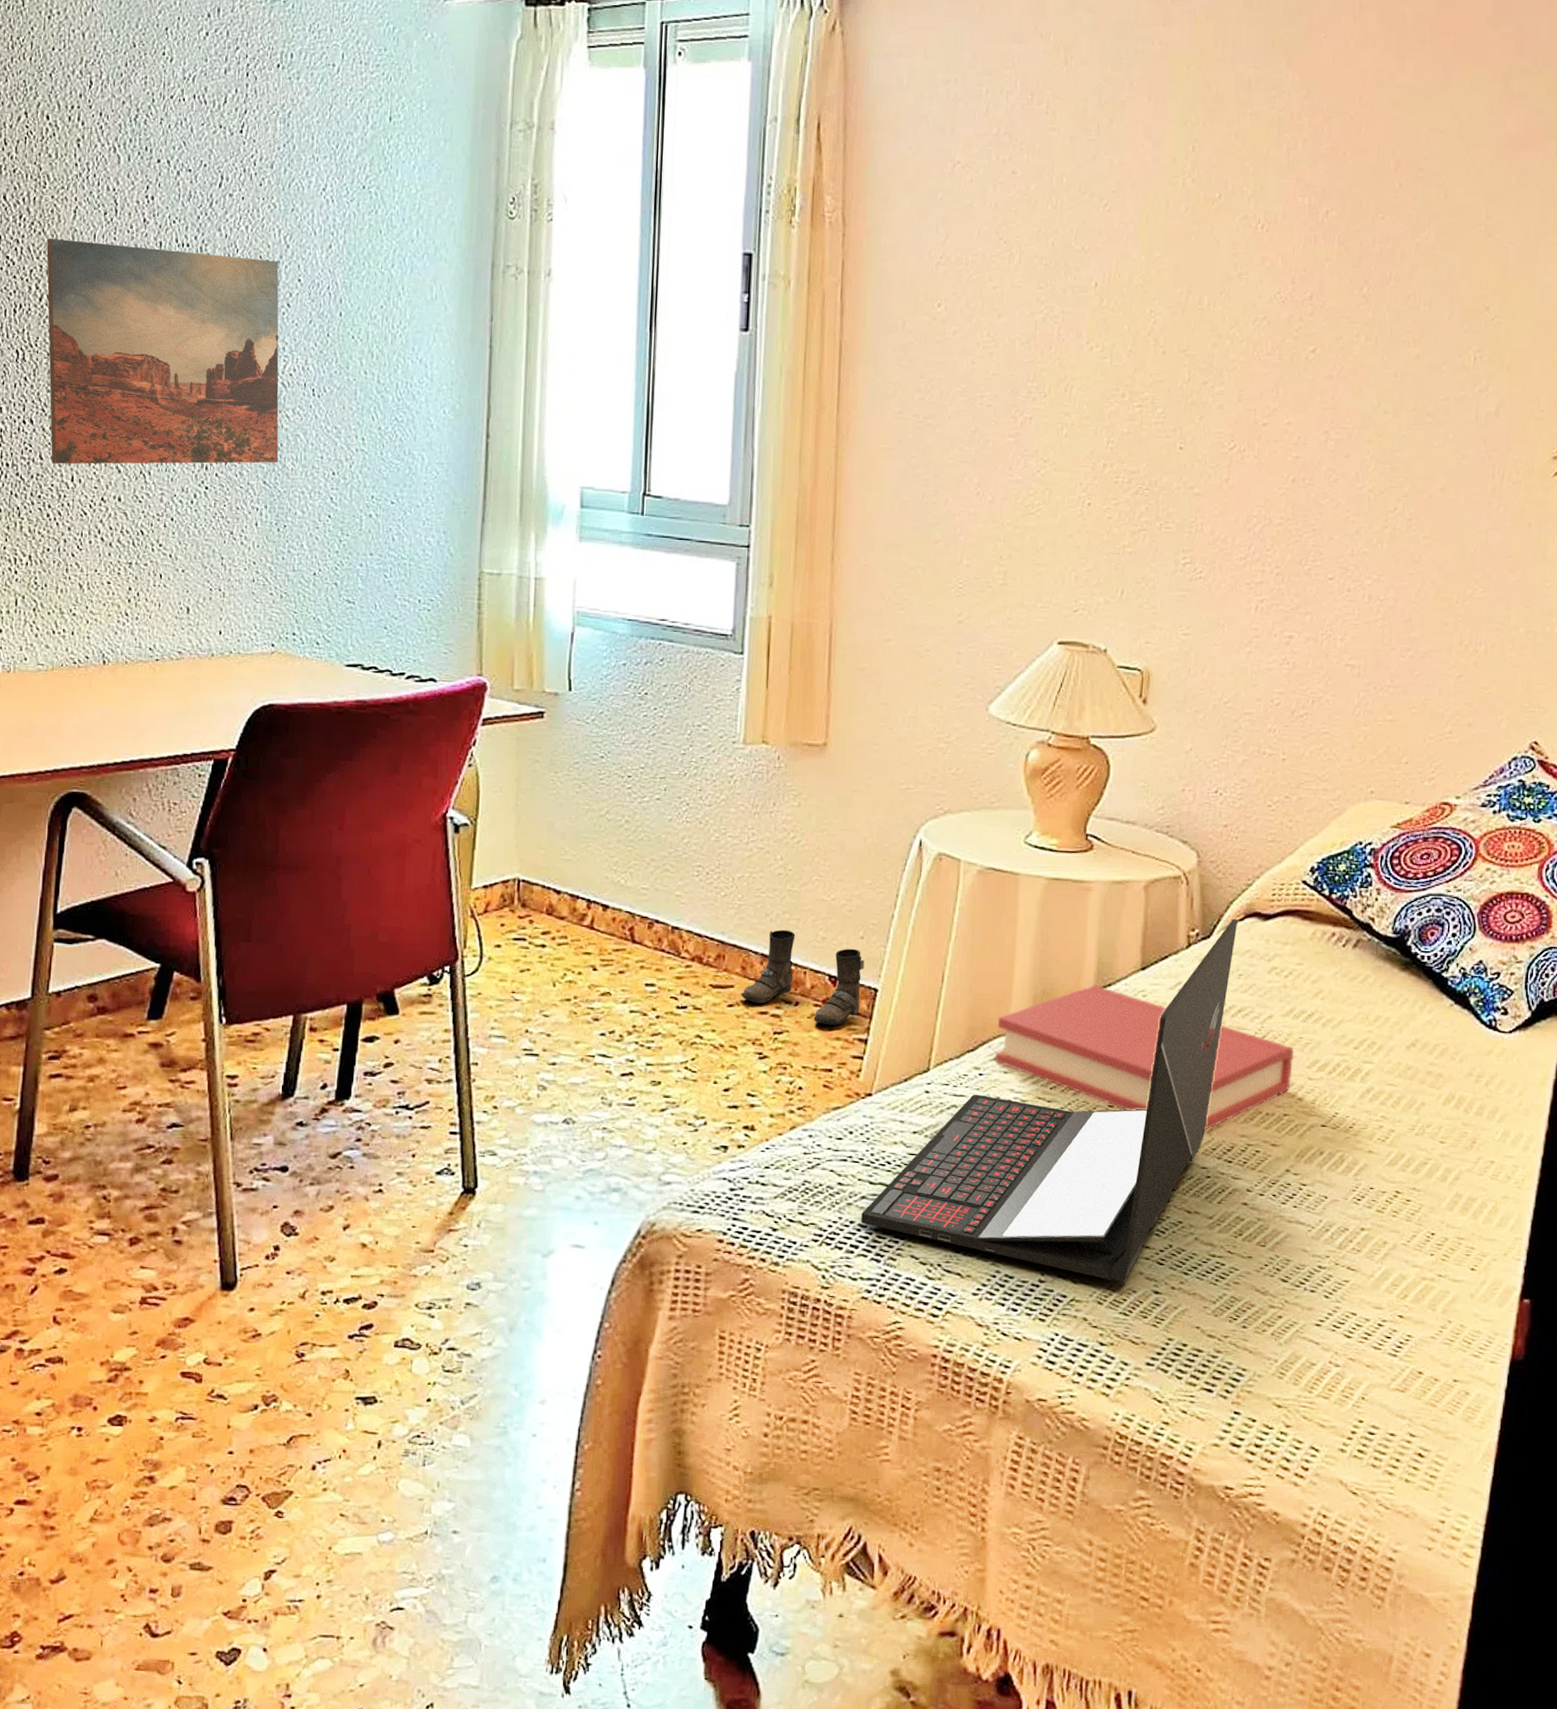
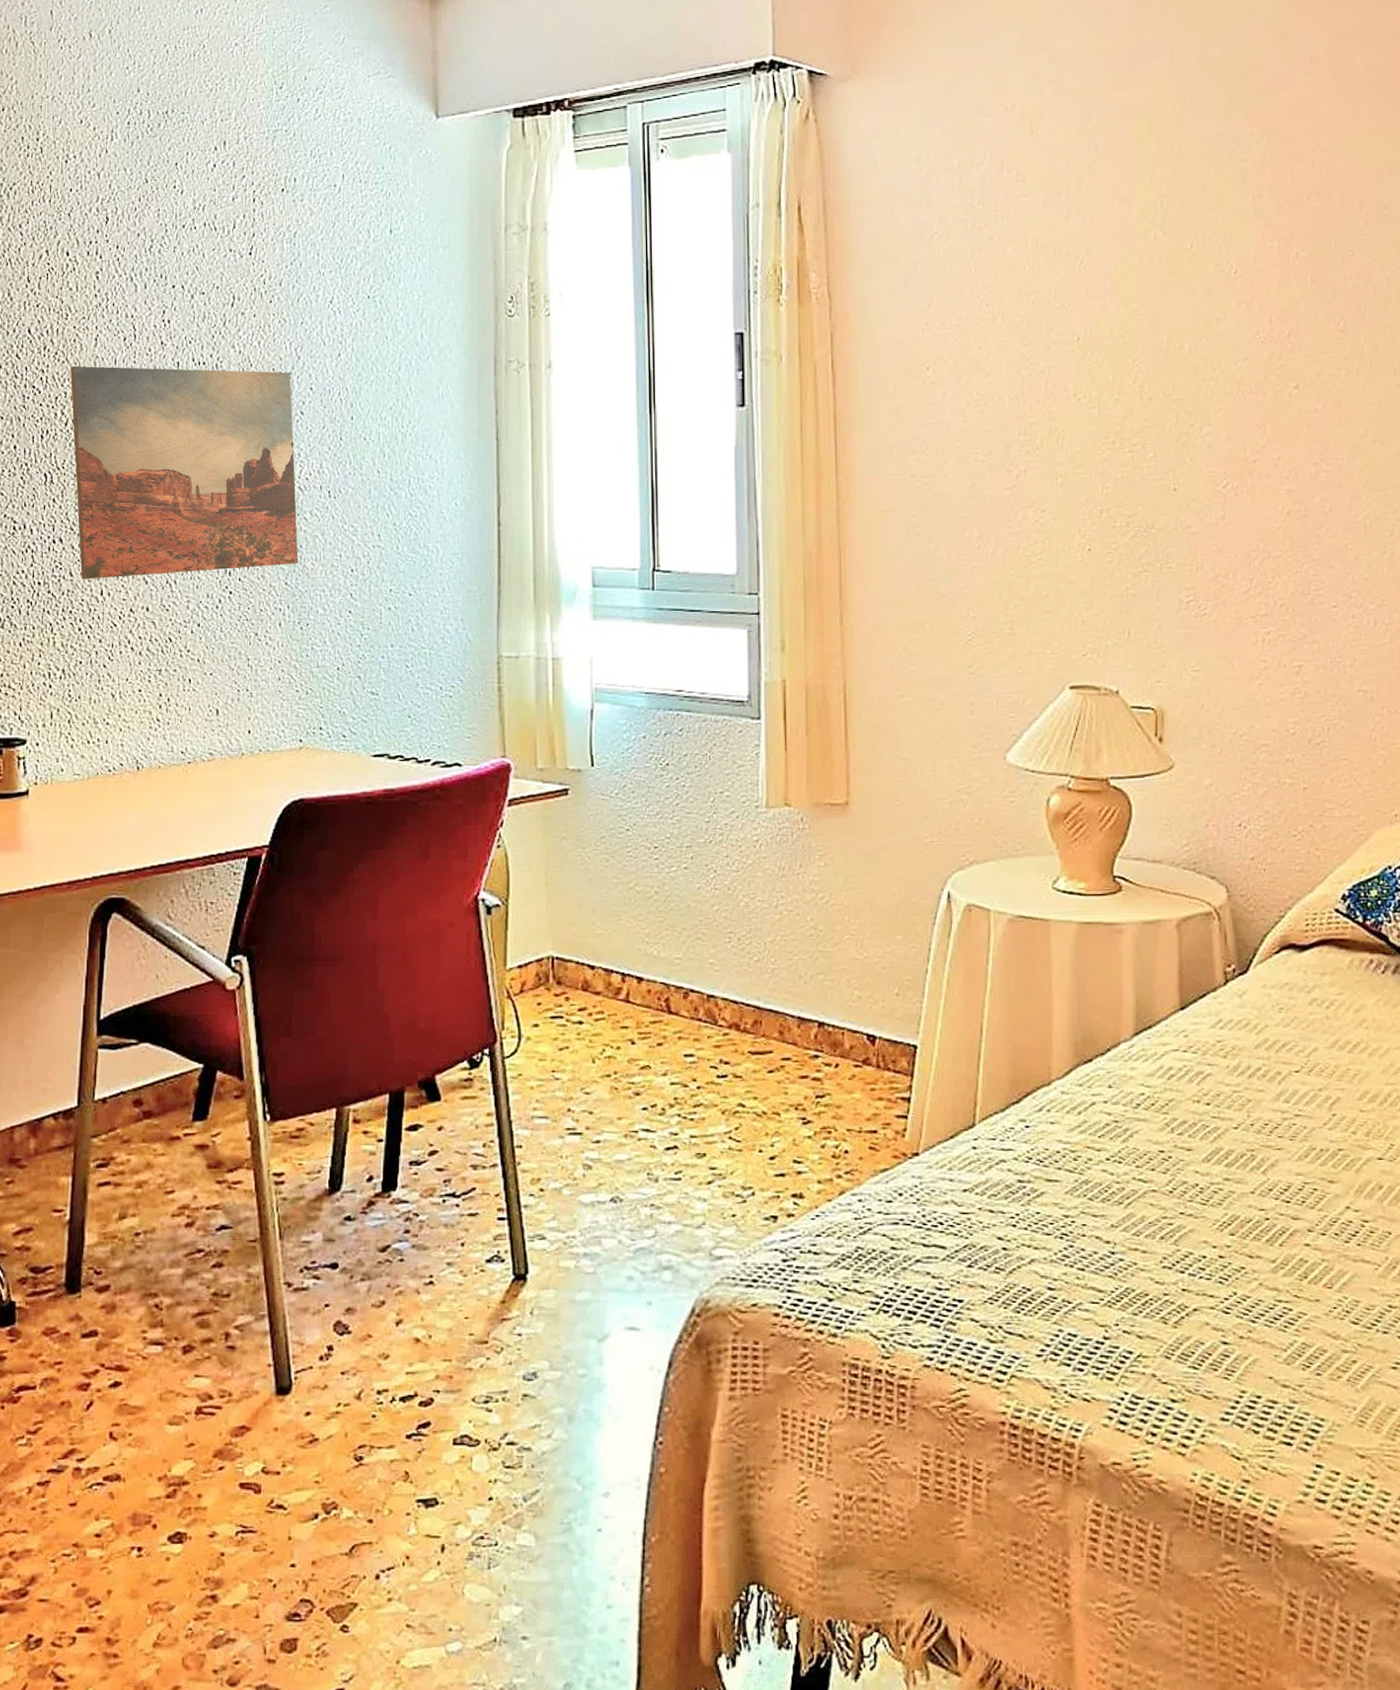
boots: present [741,929,864,1026] -> none [780,991,902,1086]
laptop: present [861,919,1239,1283] -> none [917,952,1274,1335]
hardback book: present [994,985,1294,1130] -> none [1040,1028,1343,1171]

